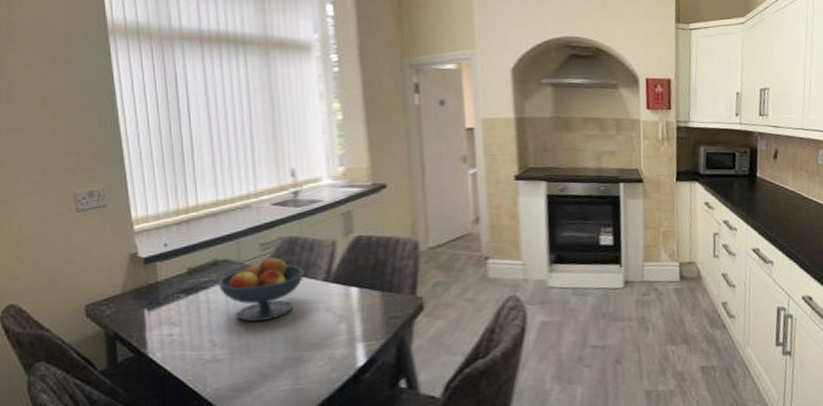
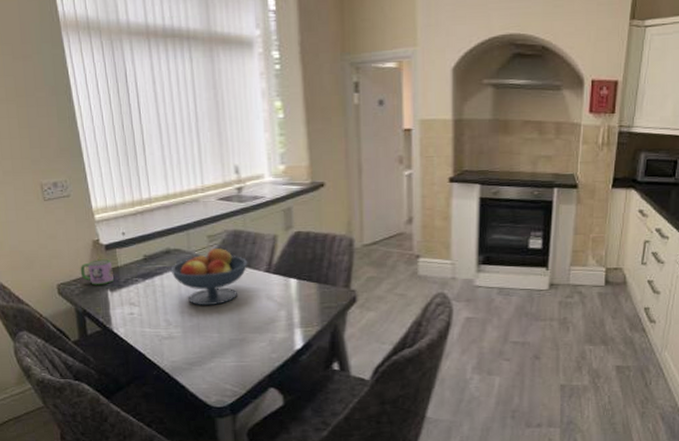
mug: none [113,274,152,305] -> present [80,259,114,286]

